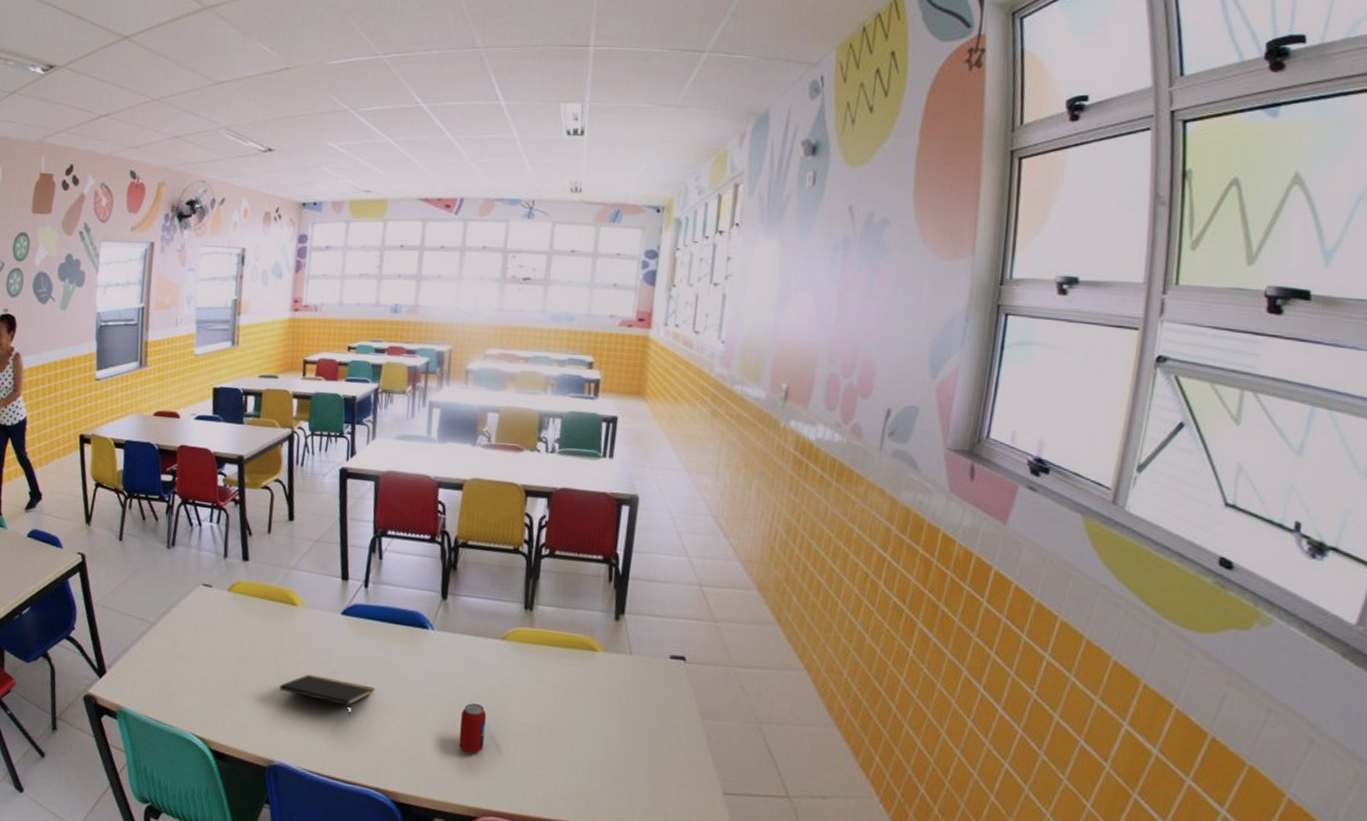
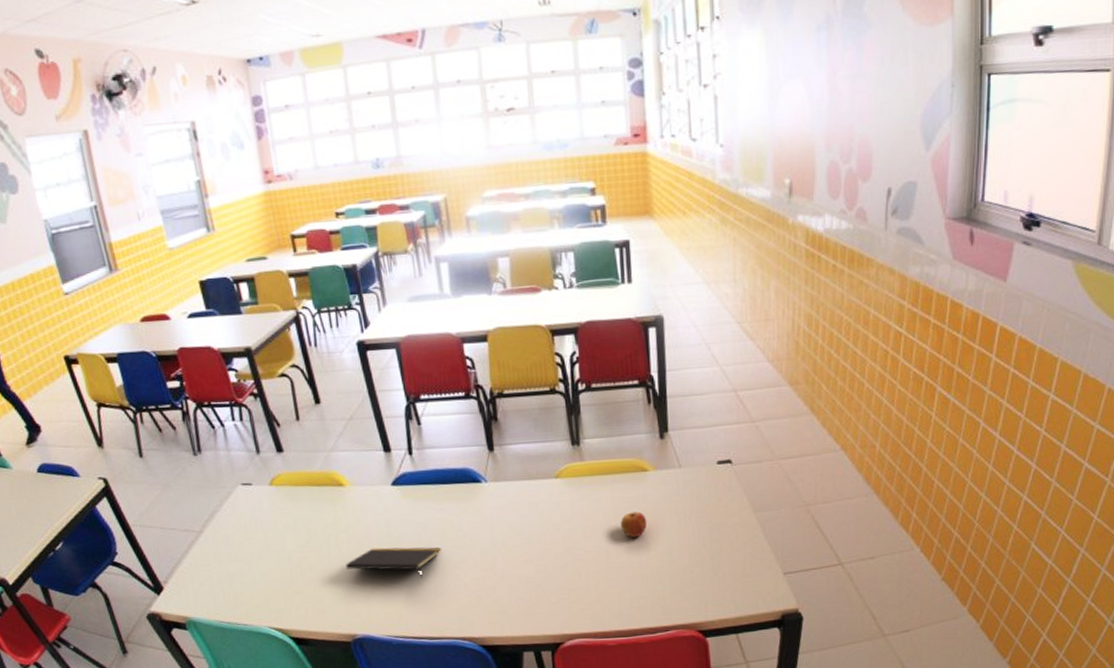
beverage can: present [459,703,487,754] -> none [529,541,557,588]
apple: none [558,691,587,720] -> present [620,511,647,538]

